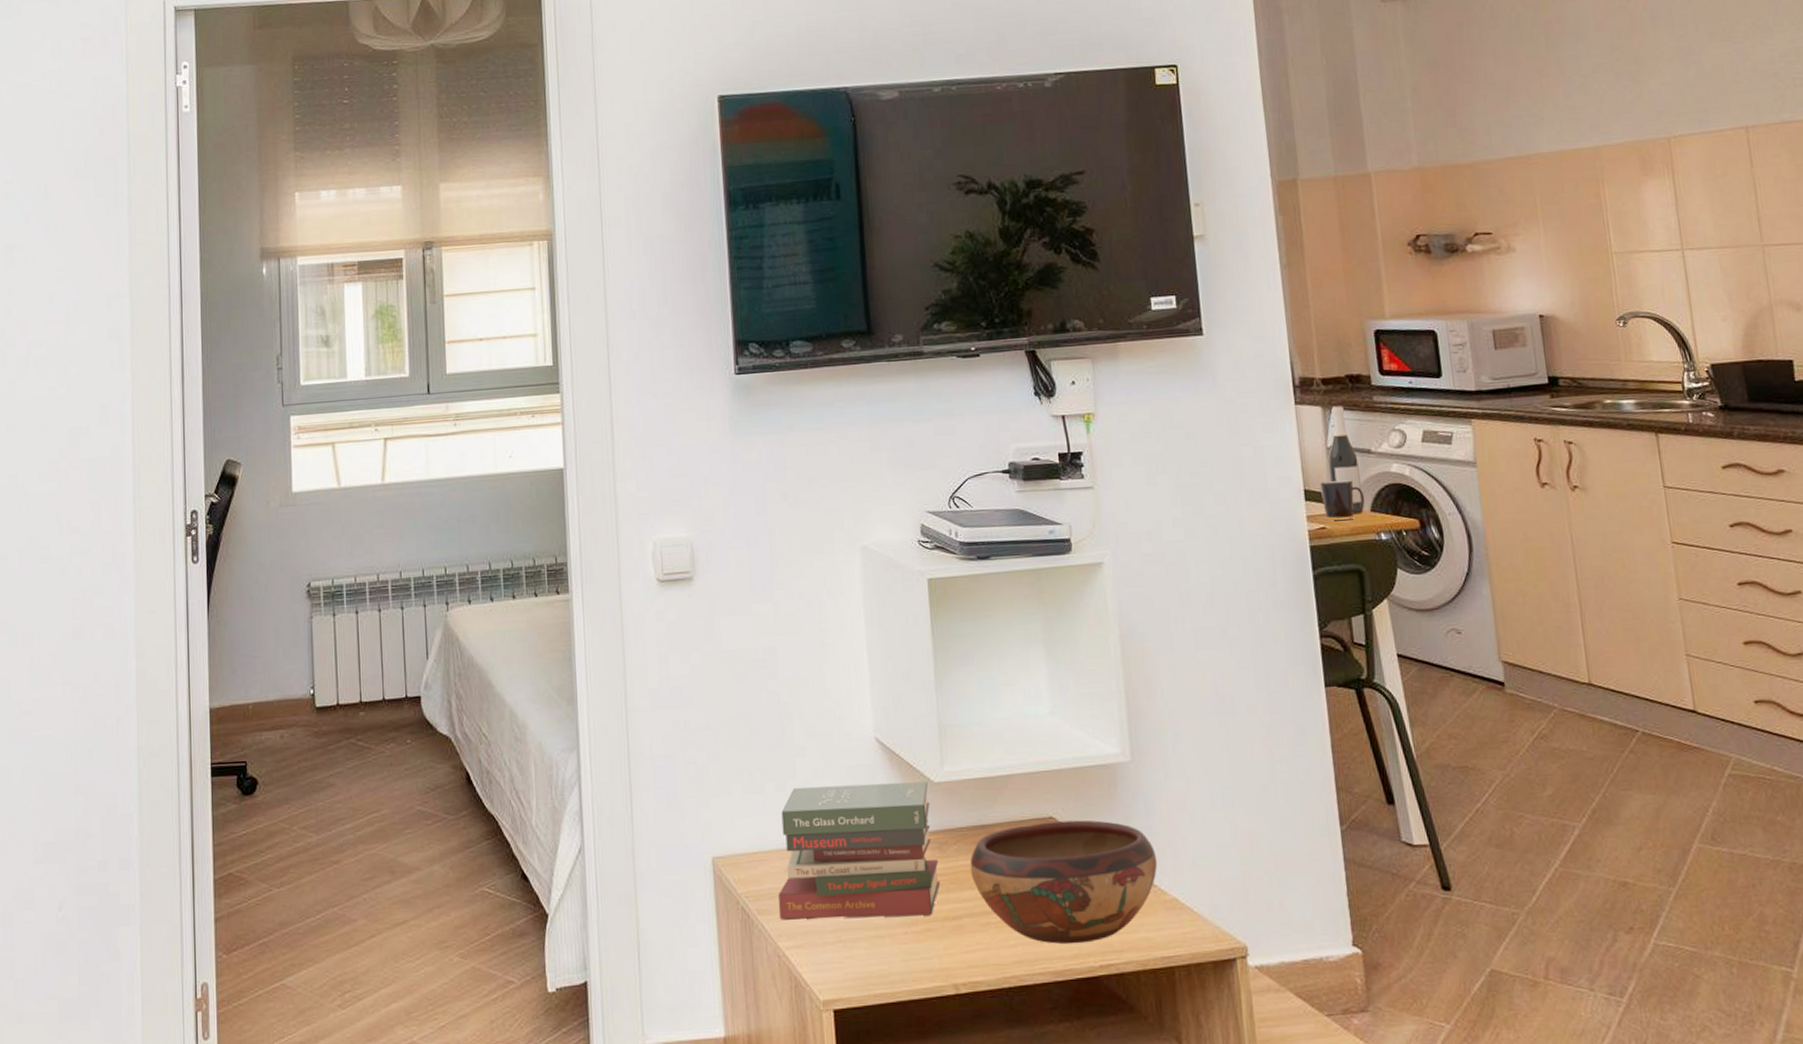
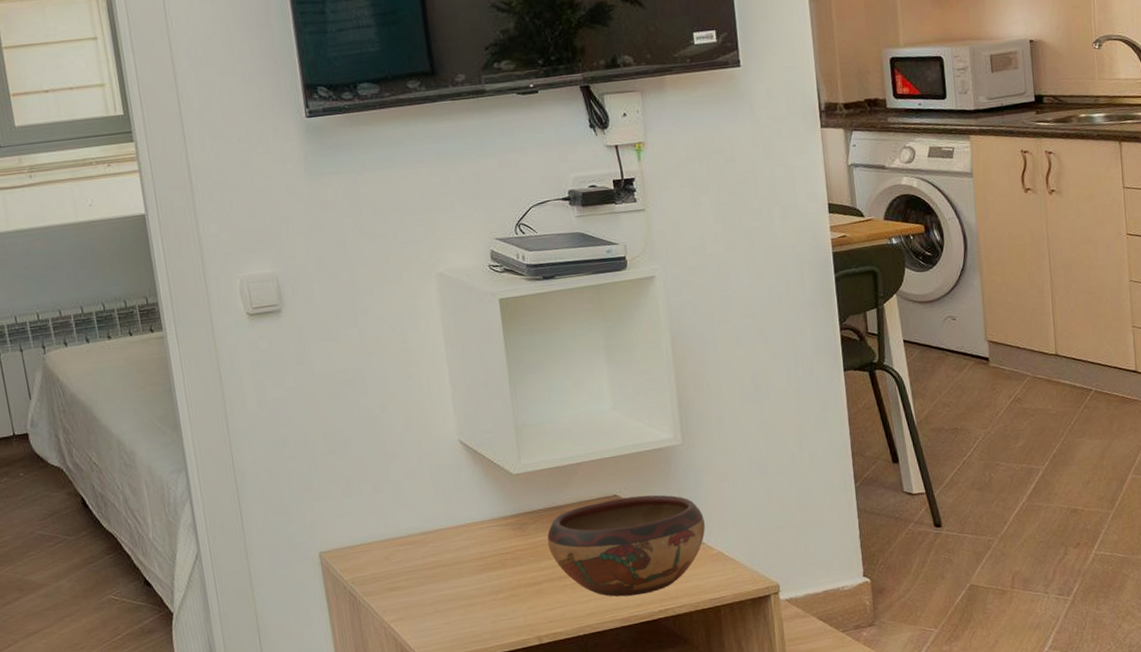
books: present [778,781,941,920] -> none [378,474,522,598]
mug: present [1319,480,1365,521] -> none [841,193,880,230]
wine bottle: present [1327,405,1364,515] -> none [848,126,878,223]

